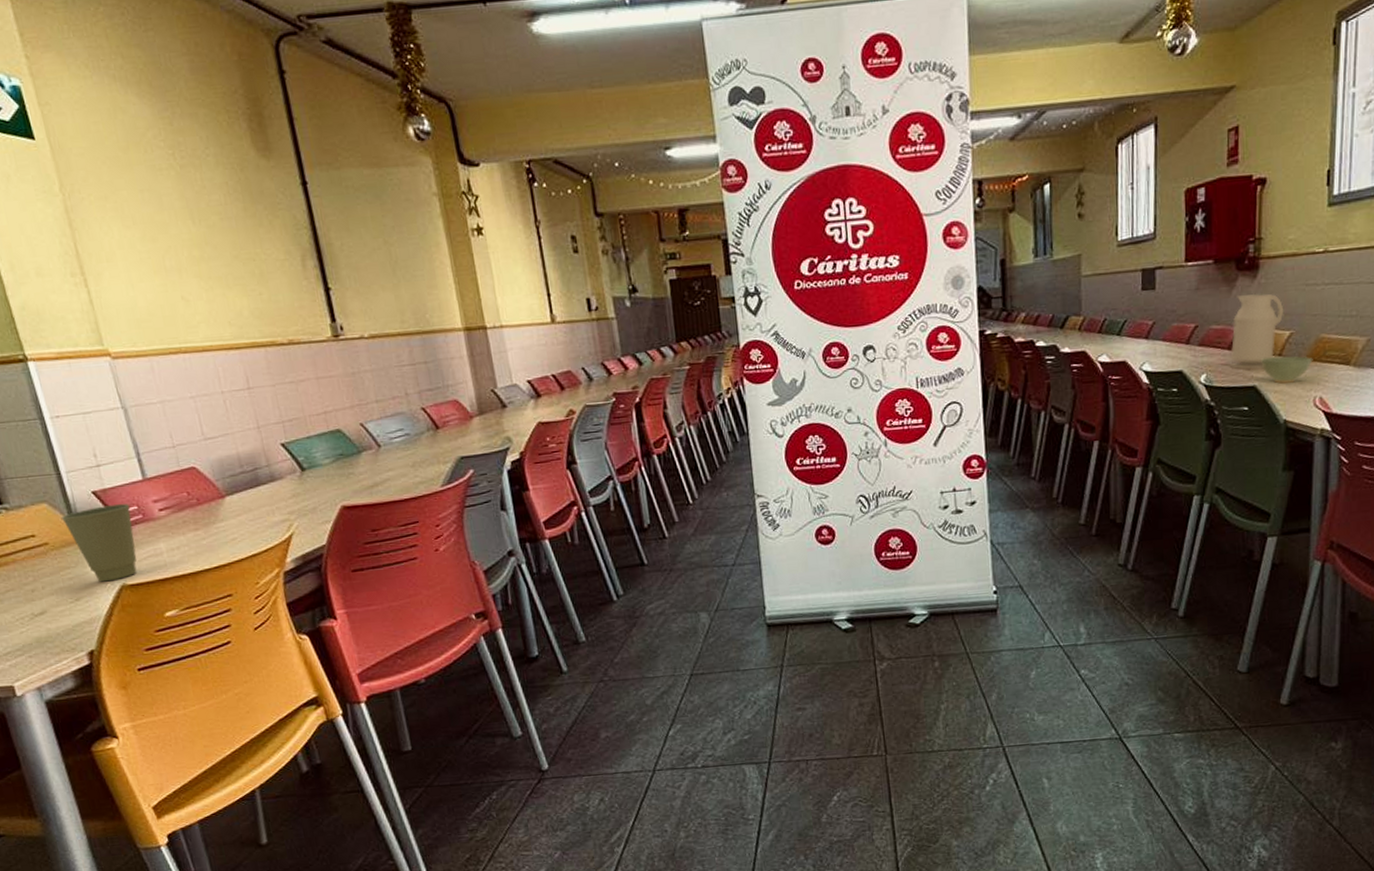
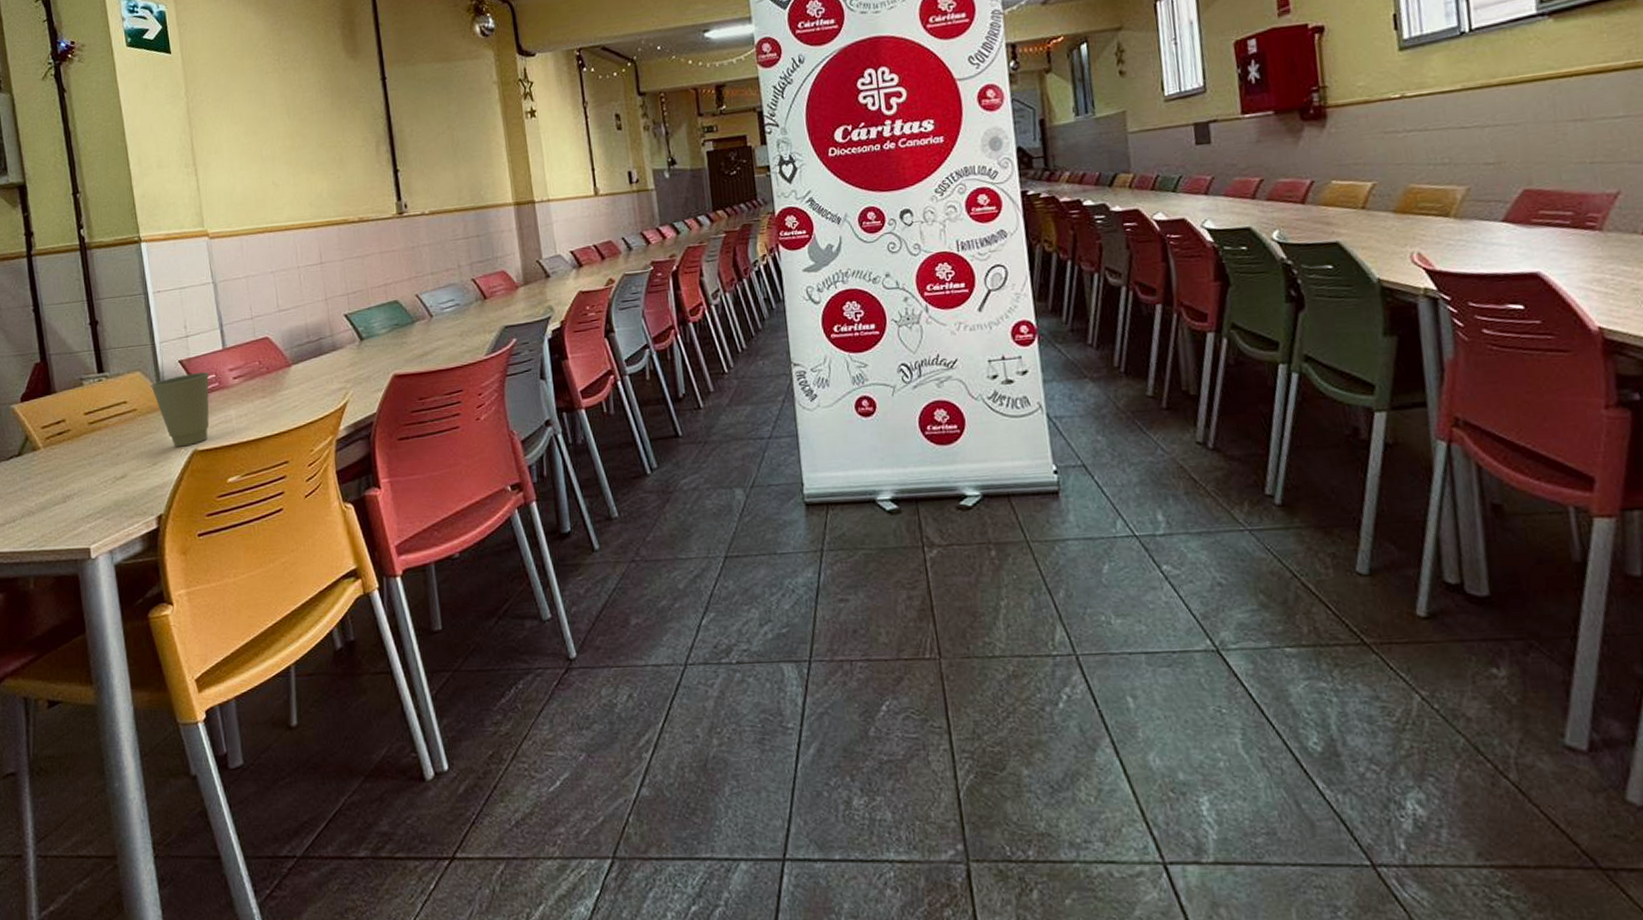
water jug: present [1229,293,1284,371] -> none [1303,143,1363,226]
bowl: present [1260,356,1313,384] -> none [1340,209,1404,239]

